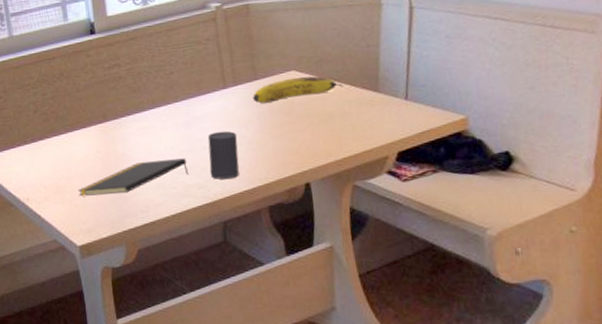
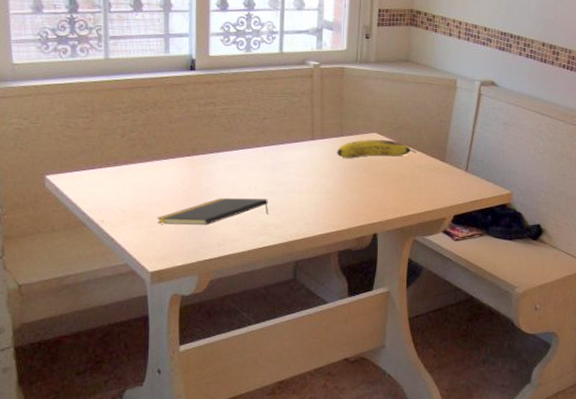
cup: present [207,130,239,180] -> none [289,178,318,223]

